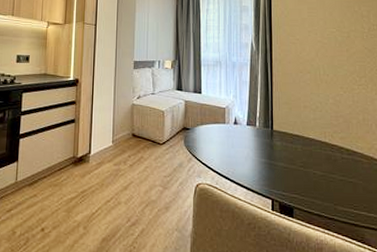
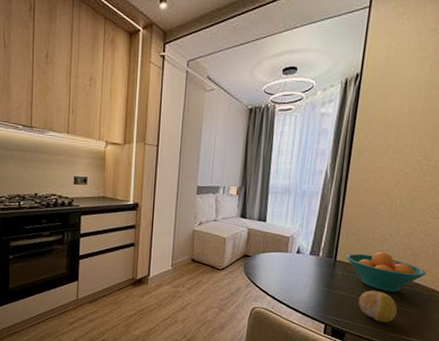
fruit bowl: none [281,119,361,162] -> present [346,251,426,293]
fruit: none [301,160,342,195] -> present [358,290,398,322]

